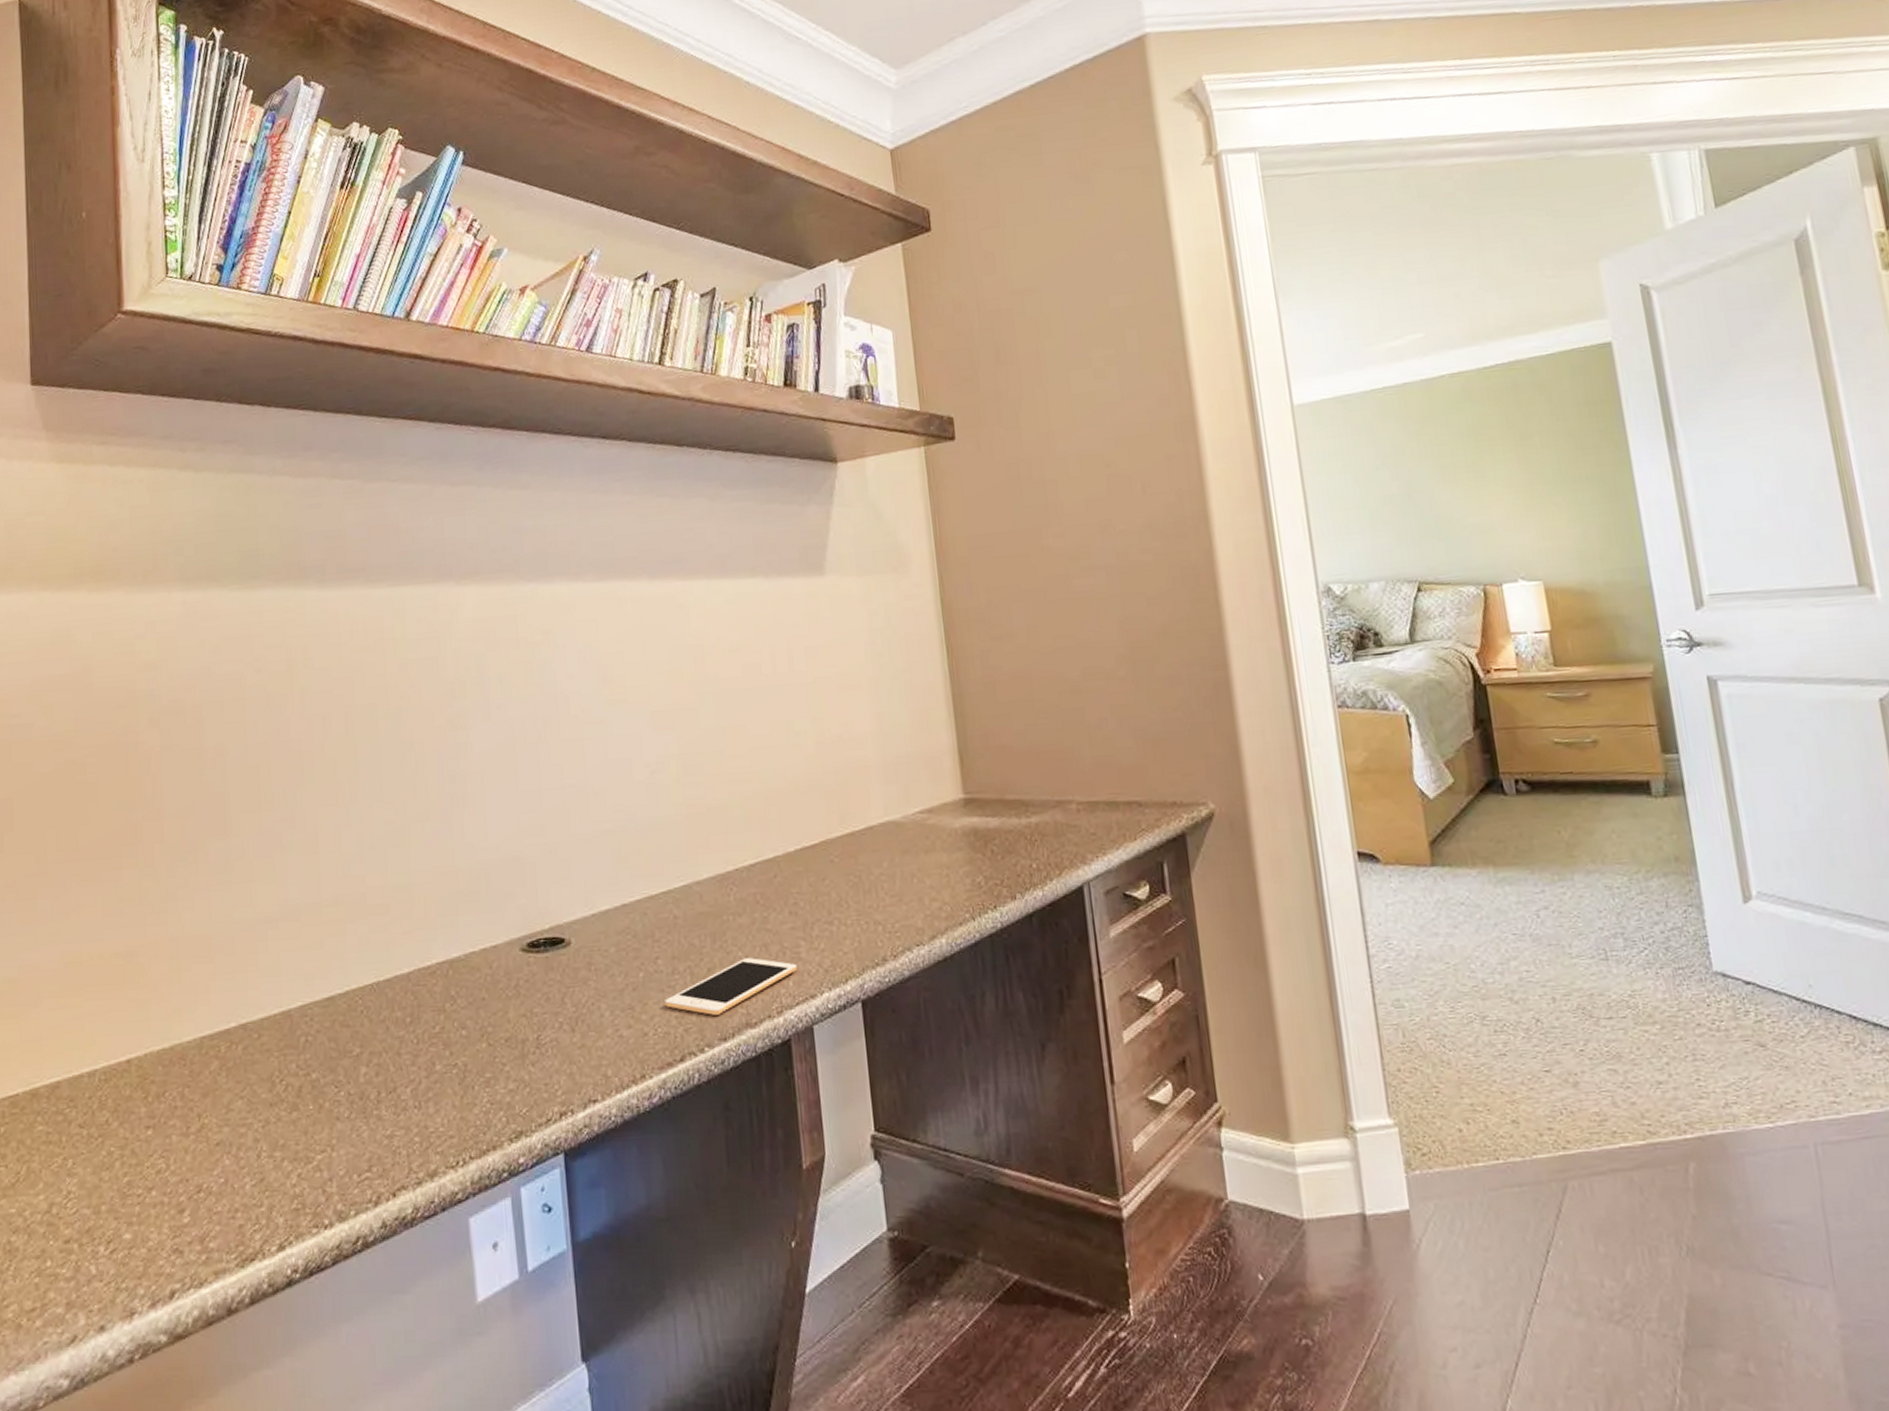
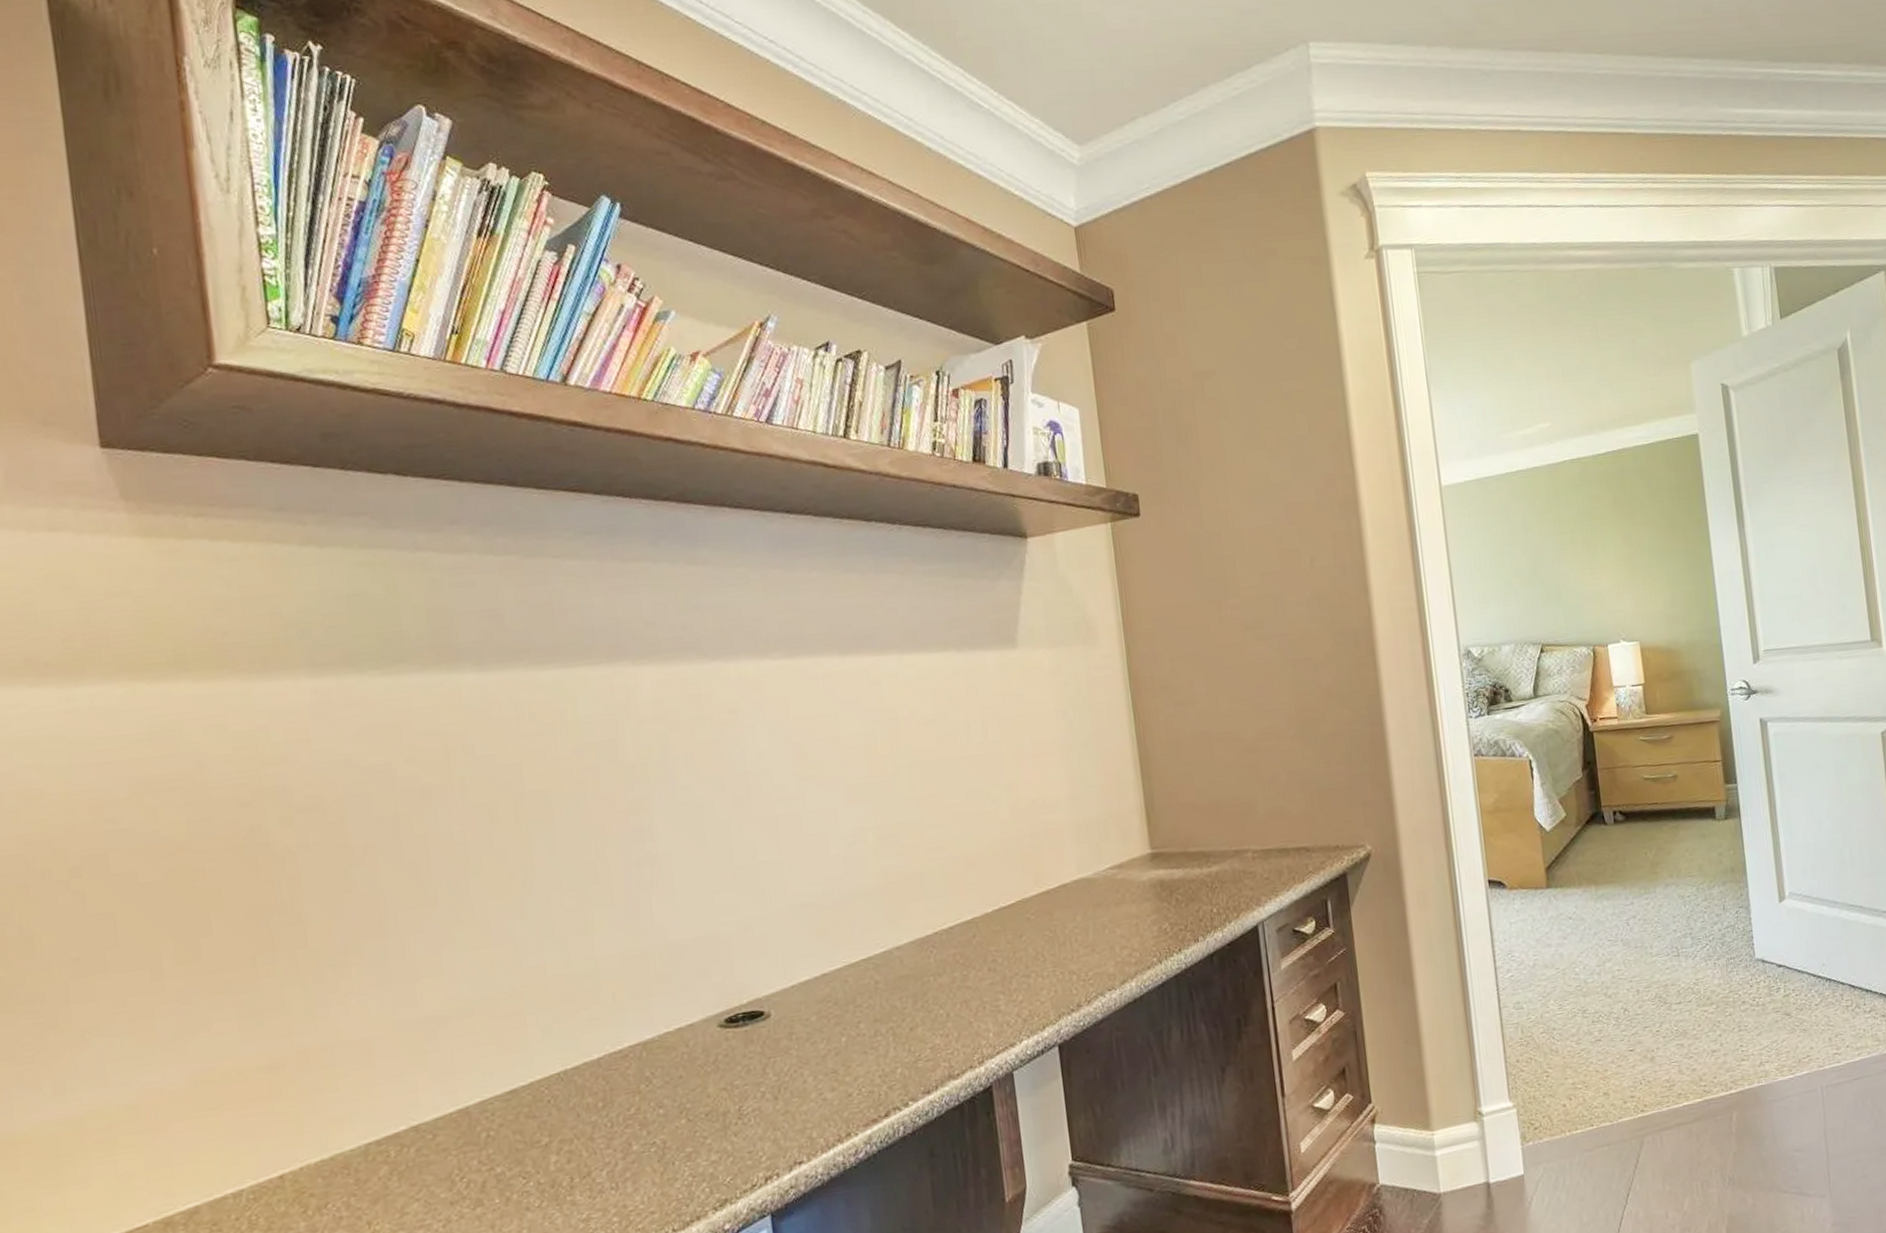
cell phone: present [665,958,797,1015] -> none [868,1014,997,1071]

